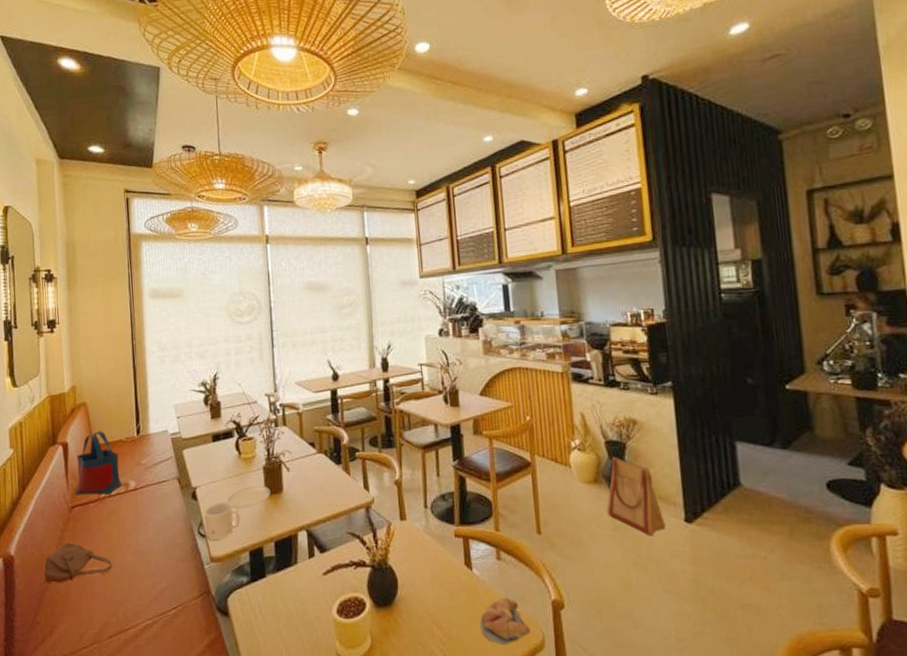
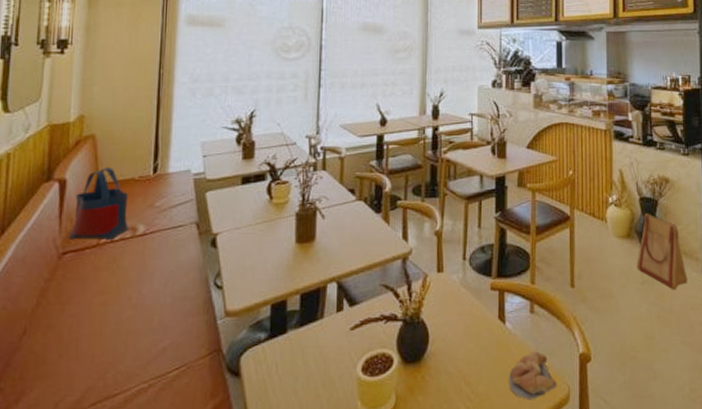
handbag: present [43,542,112,583] -> none [14,294,106,343]
mug: present [204,502,240,541] -> none [223,250,264,294]
plate: present [227,485,271,509] -> none [252,233,301,258]

